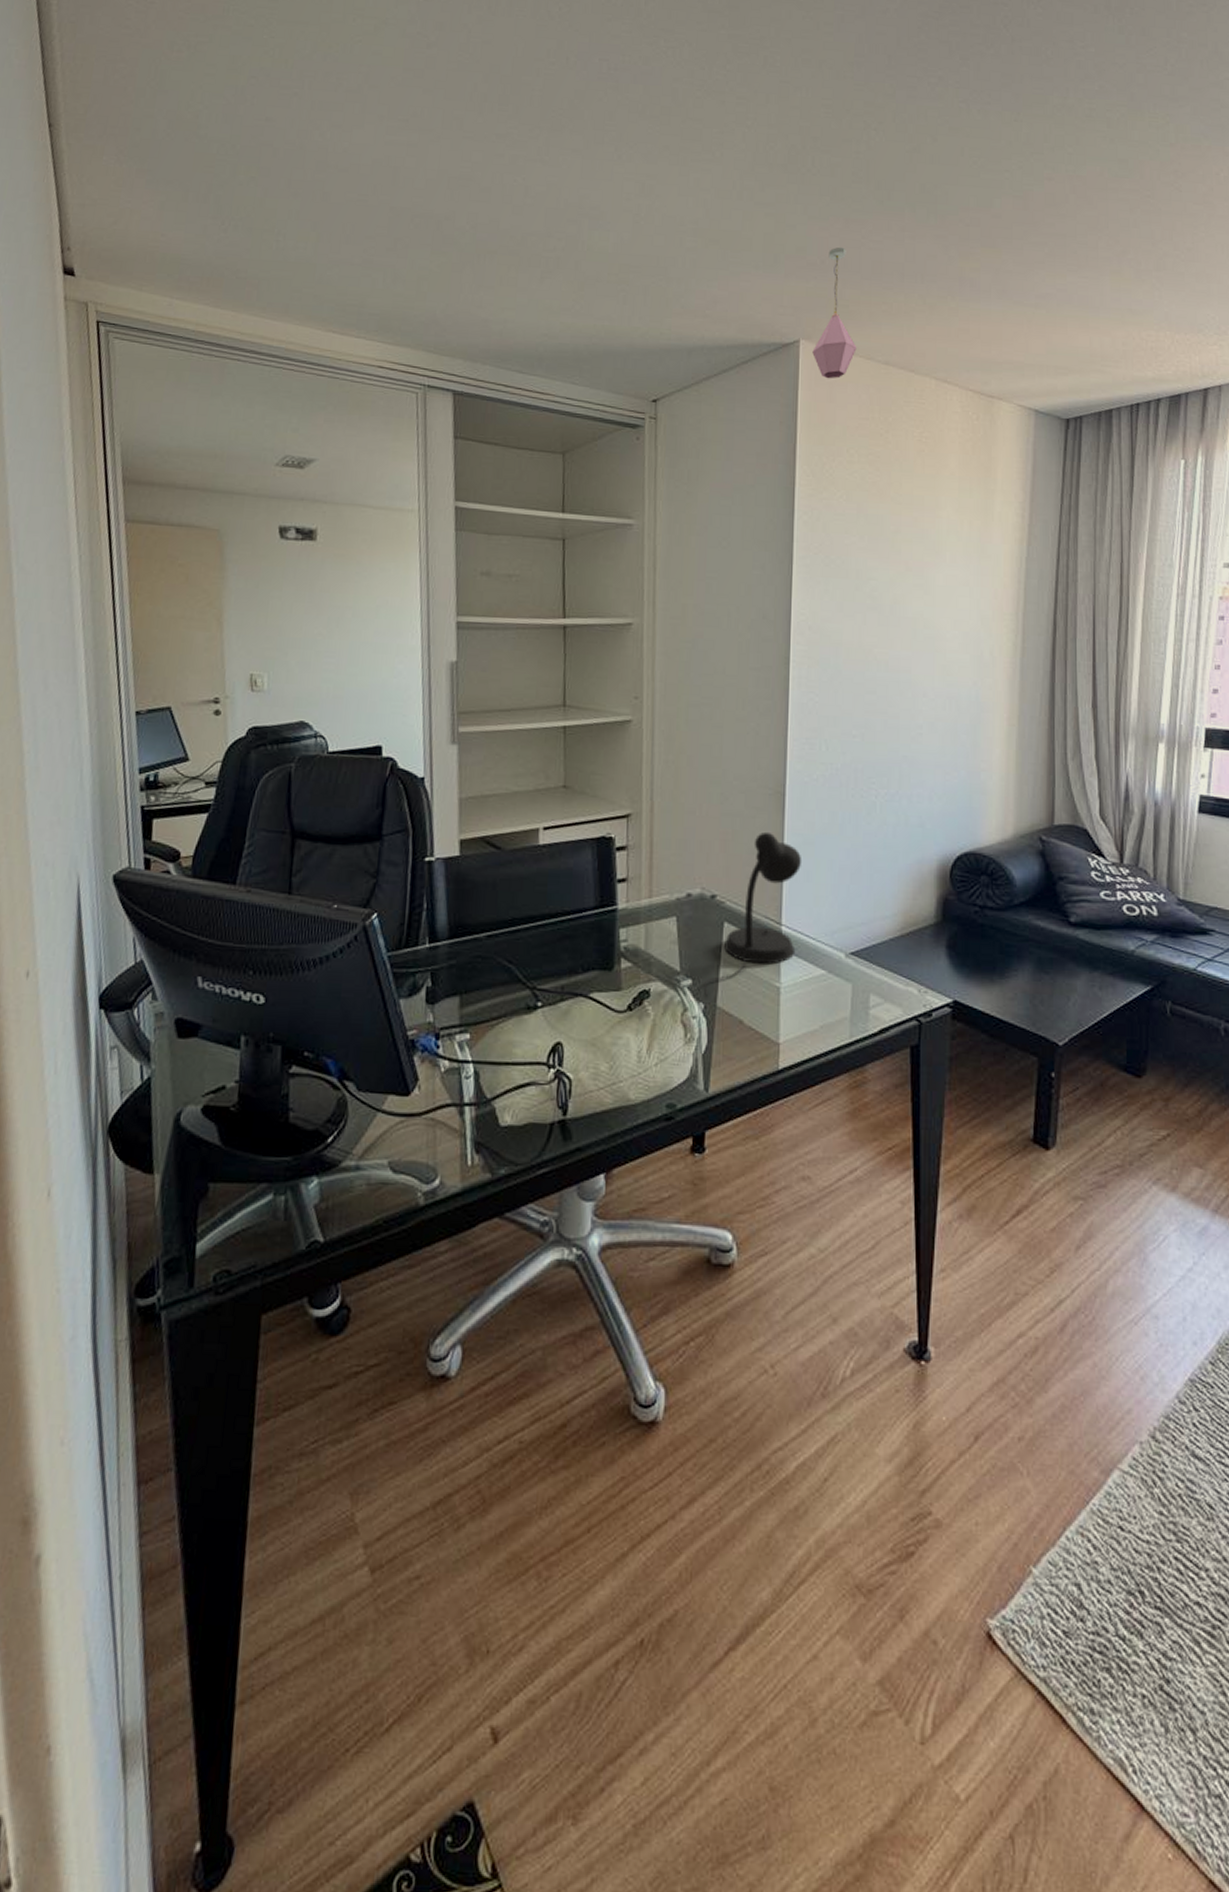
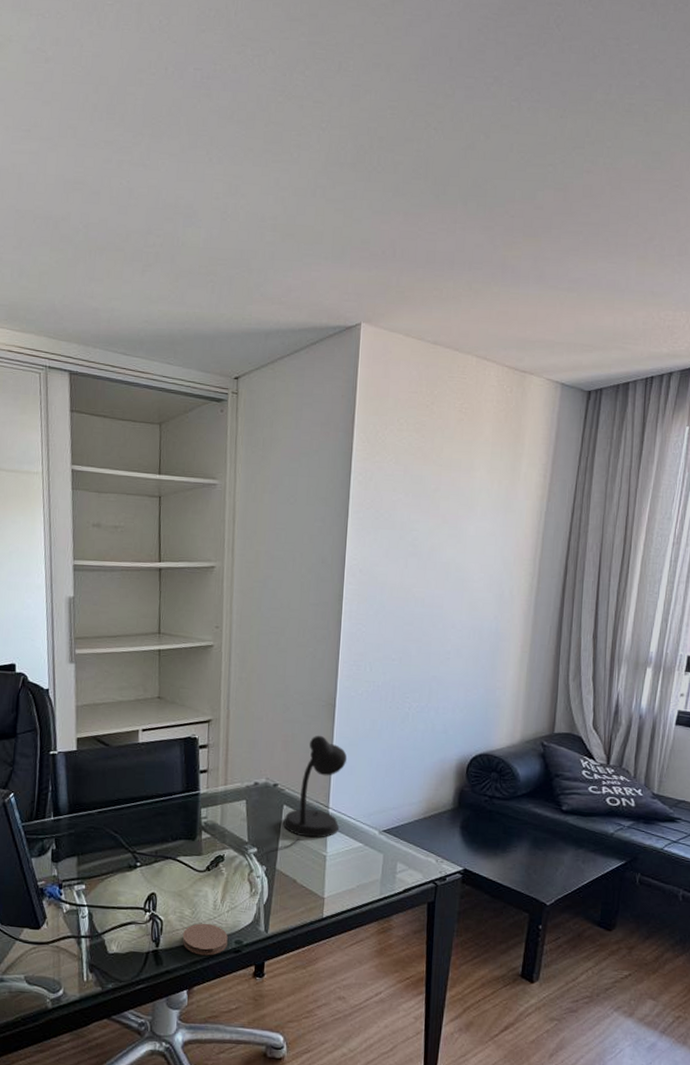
coaster: none [597,1081,657,1126] -> present [182,923,228,956]
pendant light: present [812,247,857,379] -> none [371,238,410,358]

